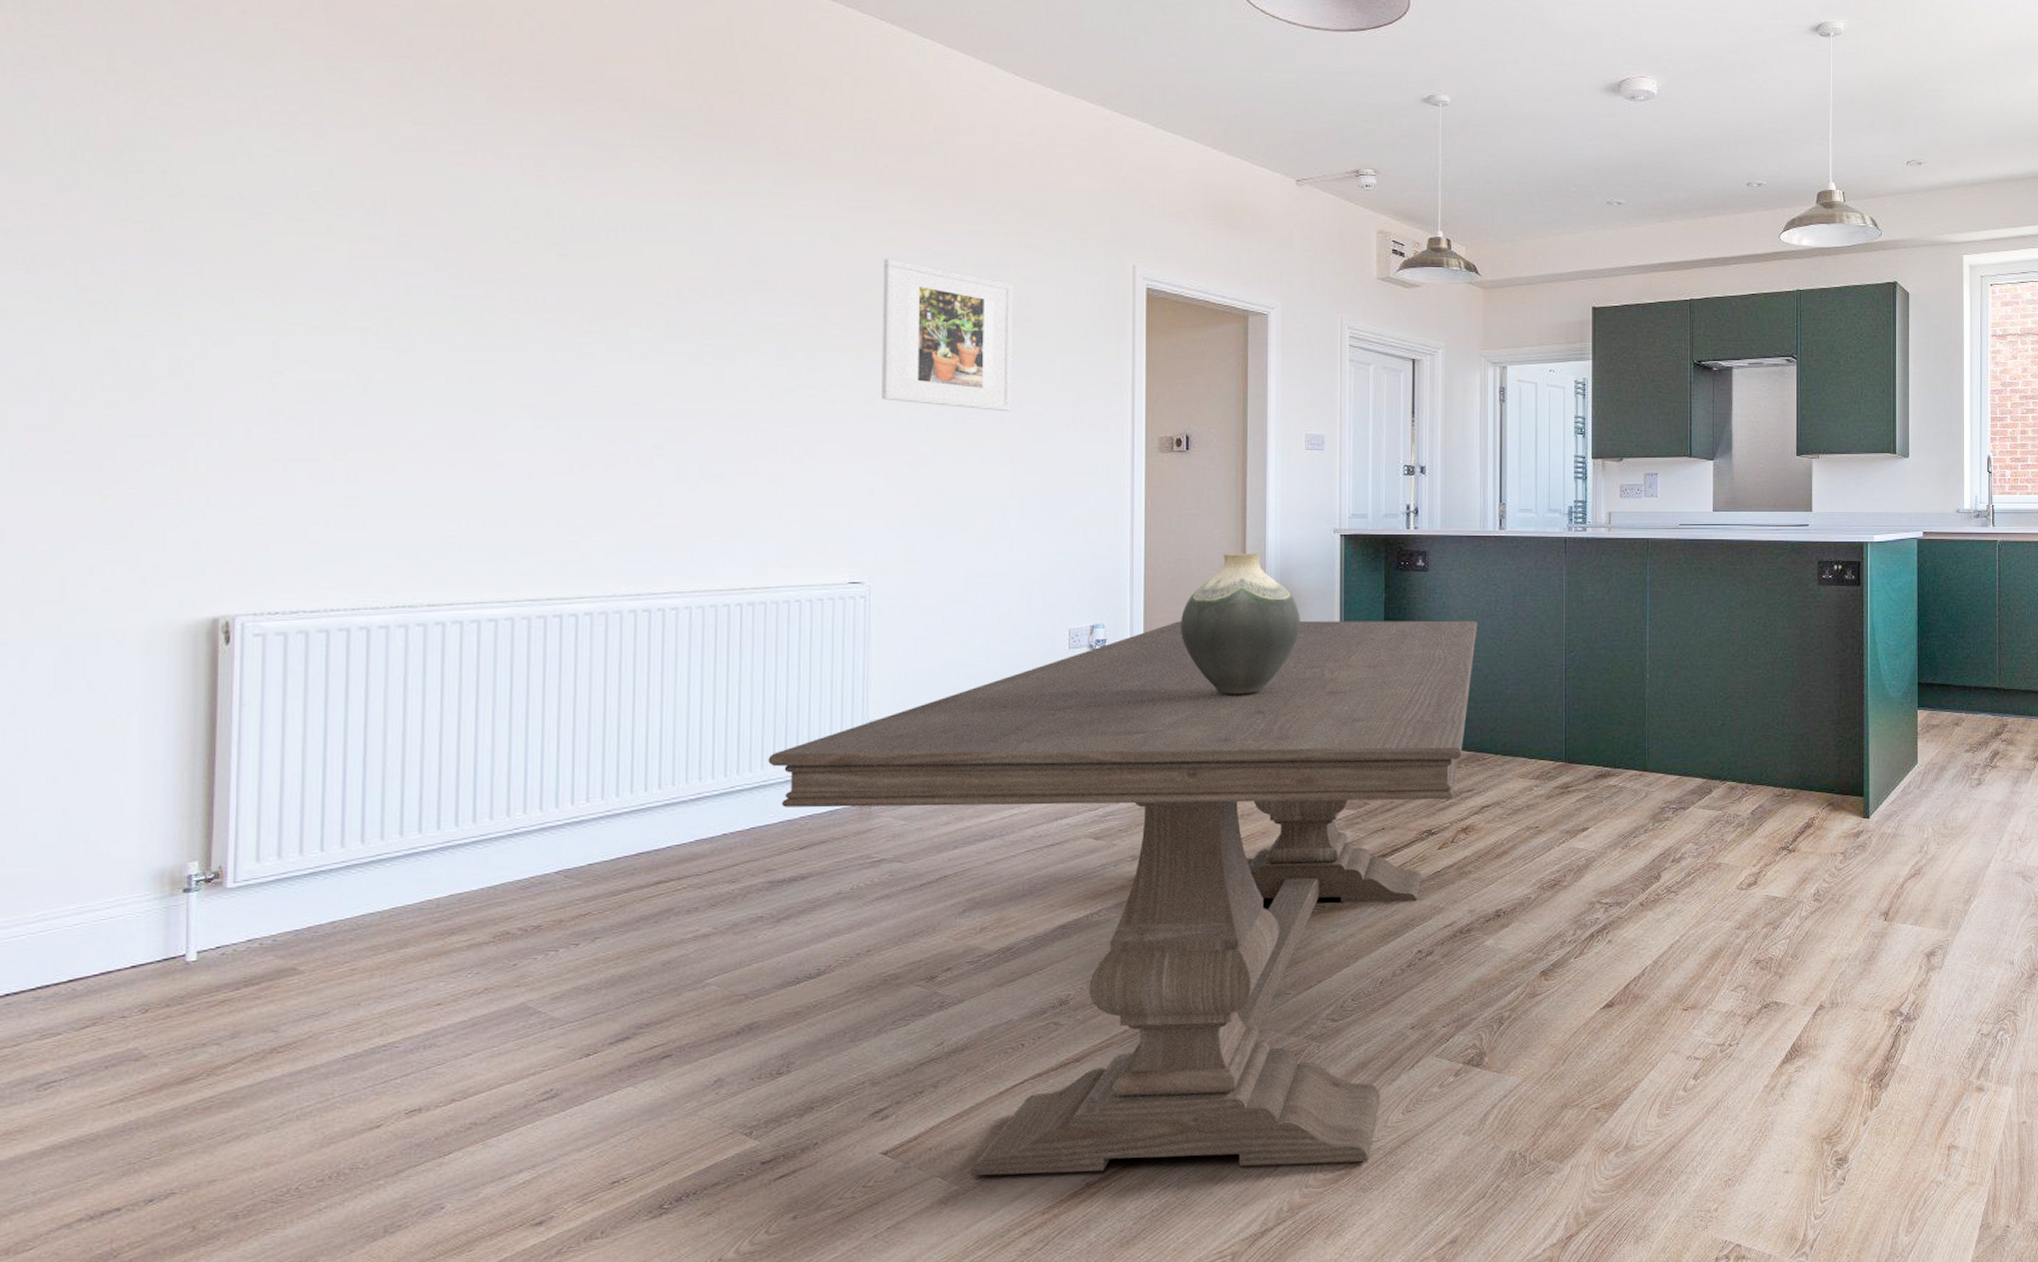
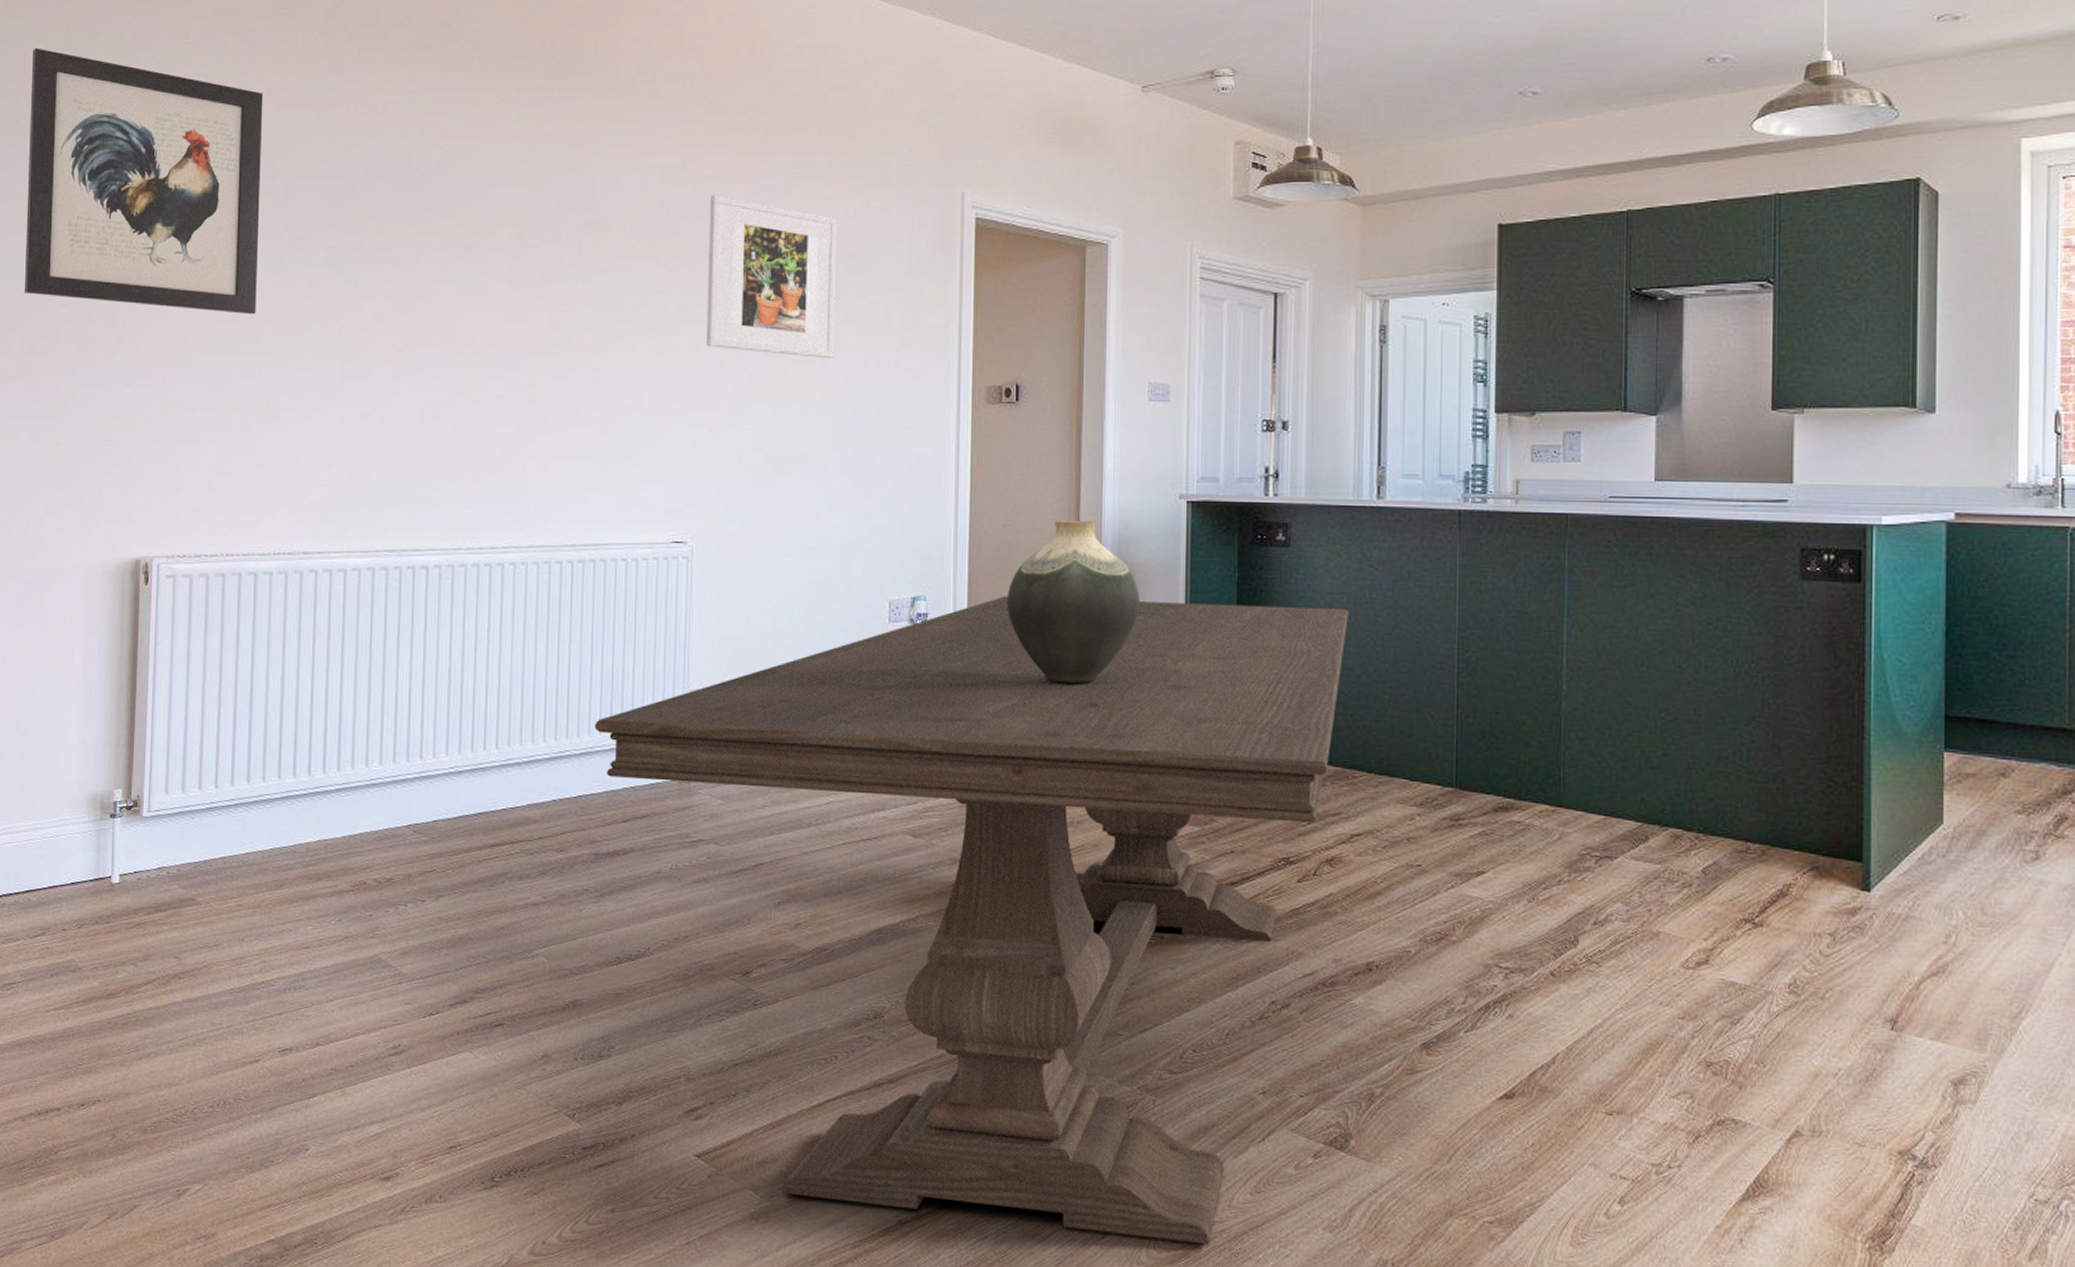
wall art: none [54,71,370,363] -> present [24,48,263,315]

